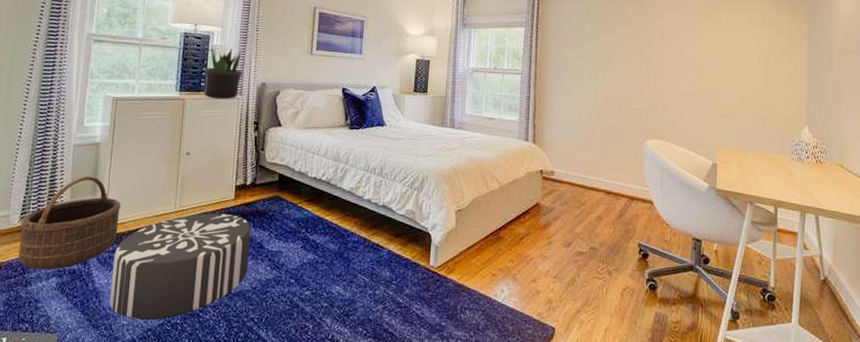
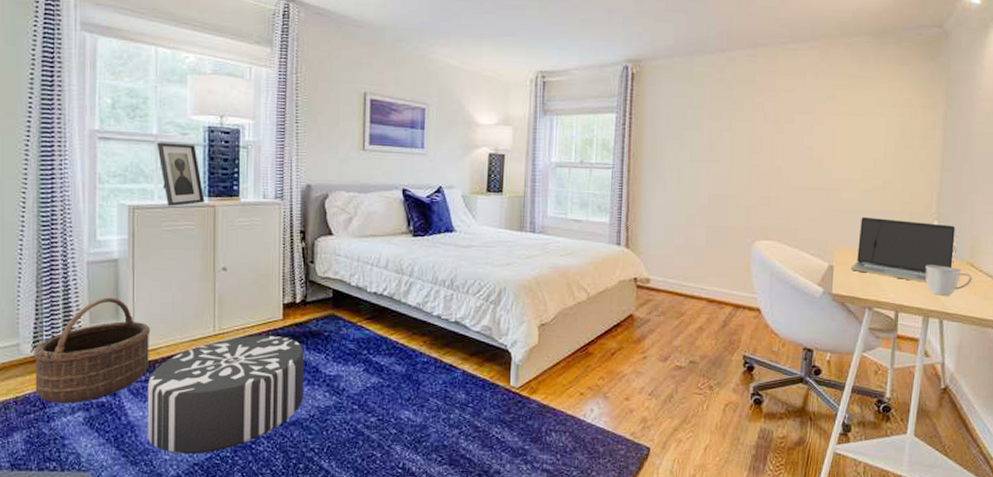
picture frame: none [140,45,177,99] -> present [157,142,205,207]
planter: present [204,46,242,100] -> none [237,141,282,206]
laptop: none [732,120,824,181] -> present [850,216,955,283]
mug: none [799,165,843,195] -> present [925,265,973,297]

